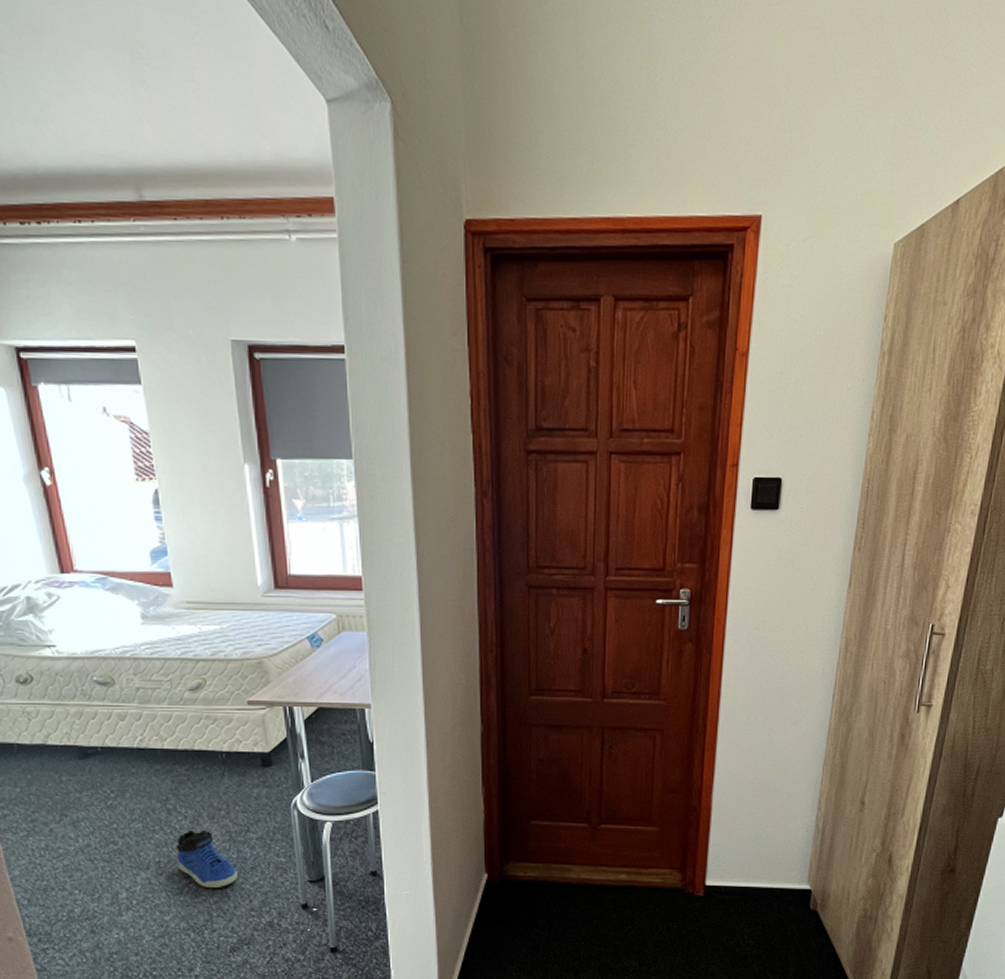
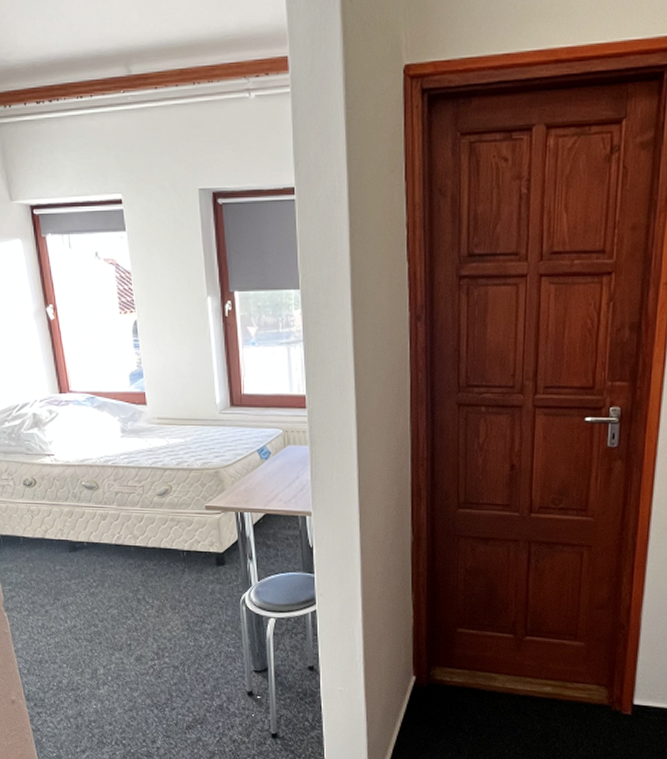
sneaker: present [175,830,238,887] -> none [143,618,194,671]

